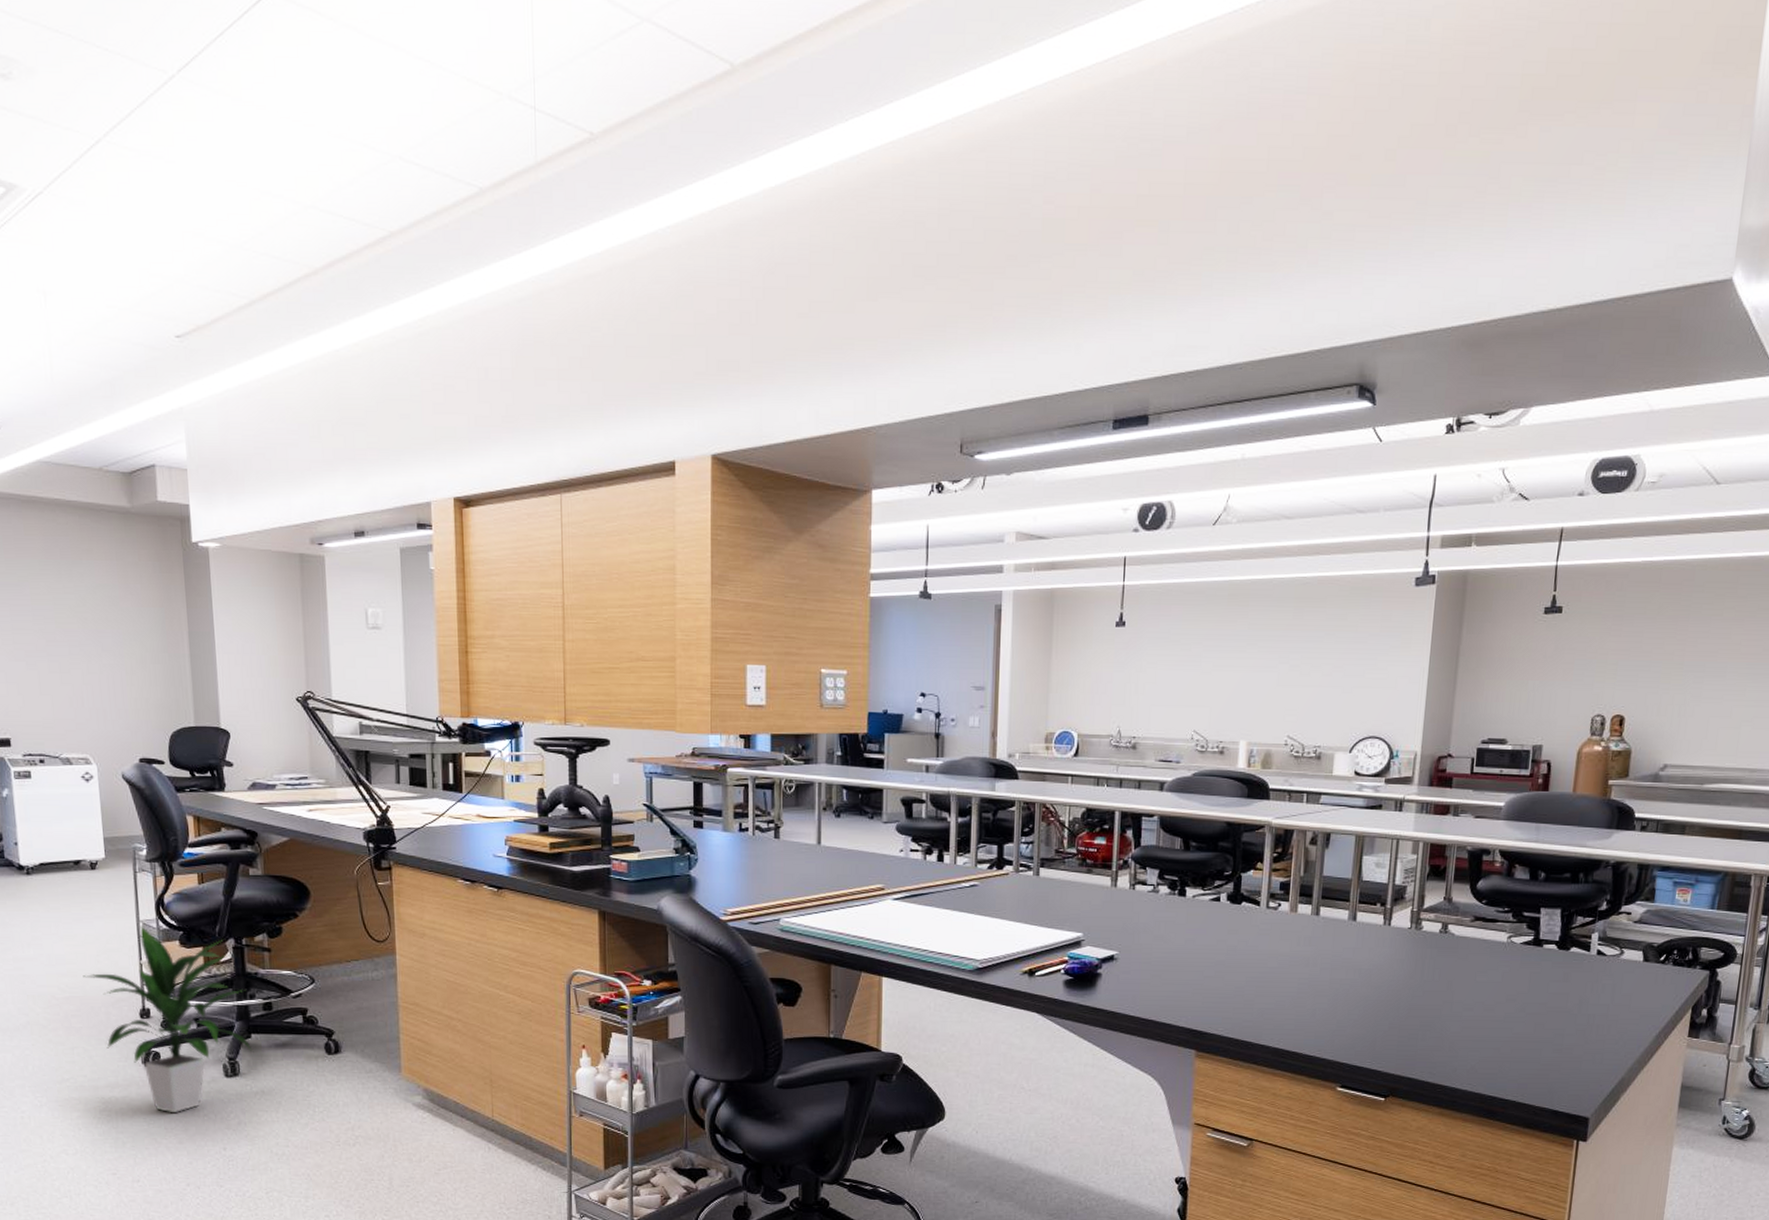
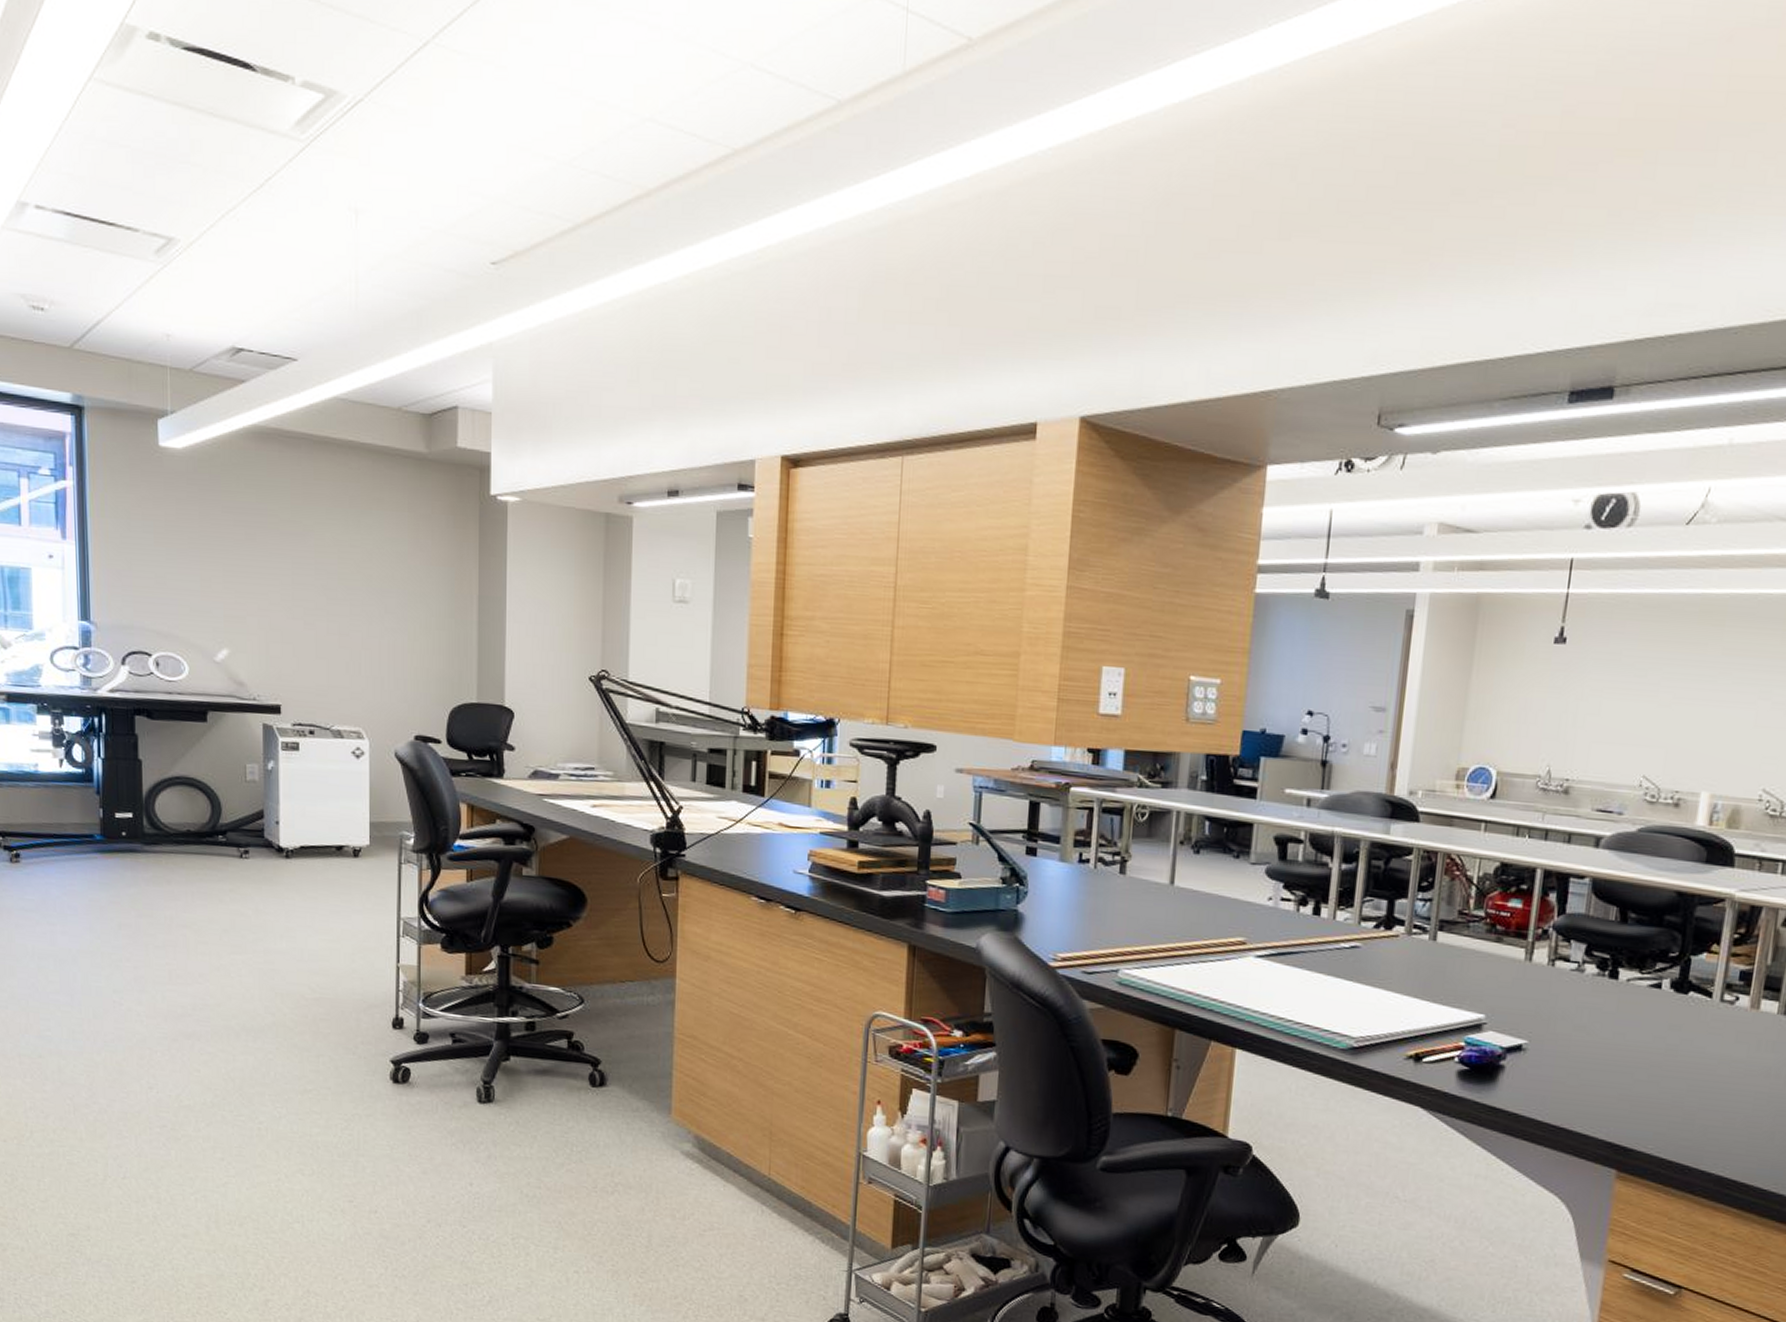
indoor plant: present [83,926,254,1113] -> none [335,924,512,1139]

